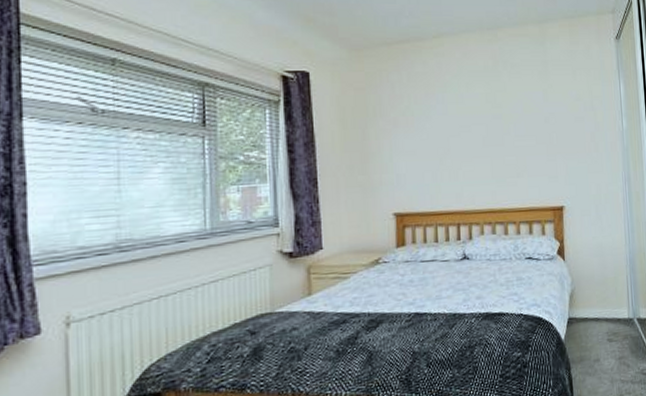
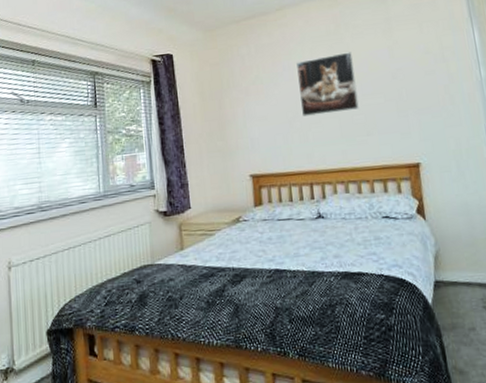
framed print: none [451,91,512,154] -> present [296,52,359,116]

